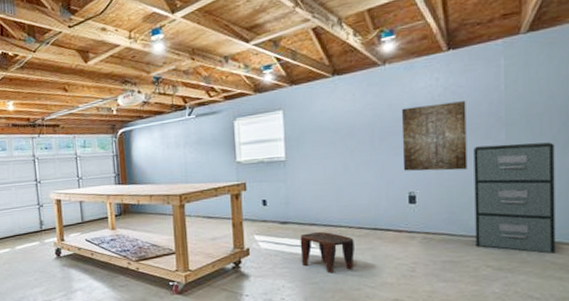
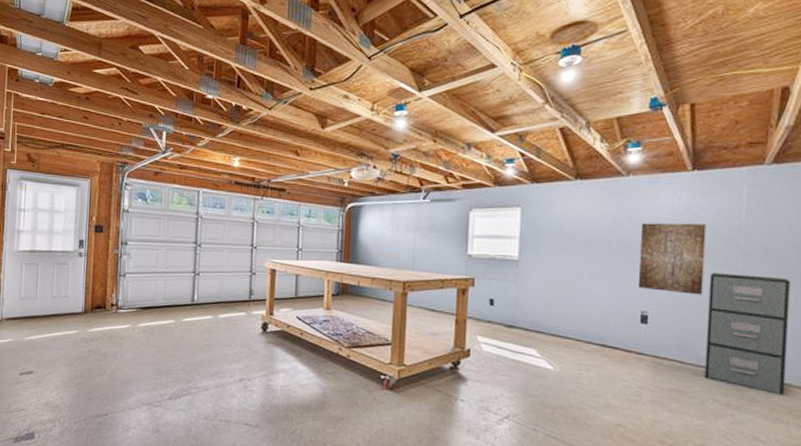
stool: present [300,232,355,273] -> none [523,340,580,388]

